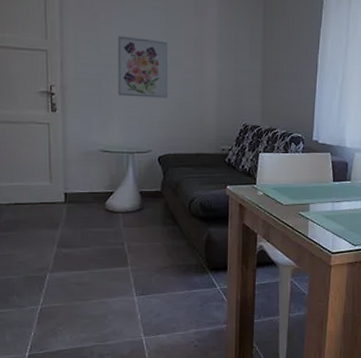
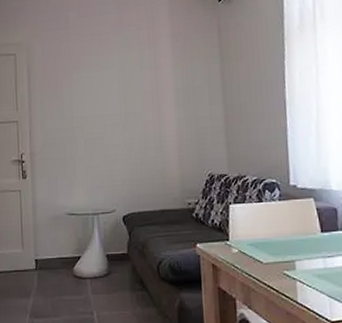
wall art: present [117,36,169,99] -> none [79,97,130,157]

